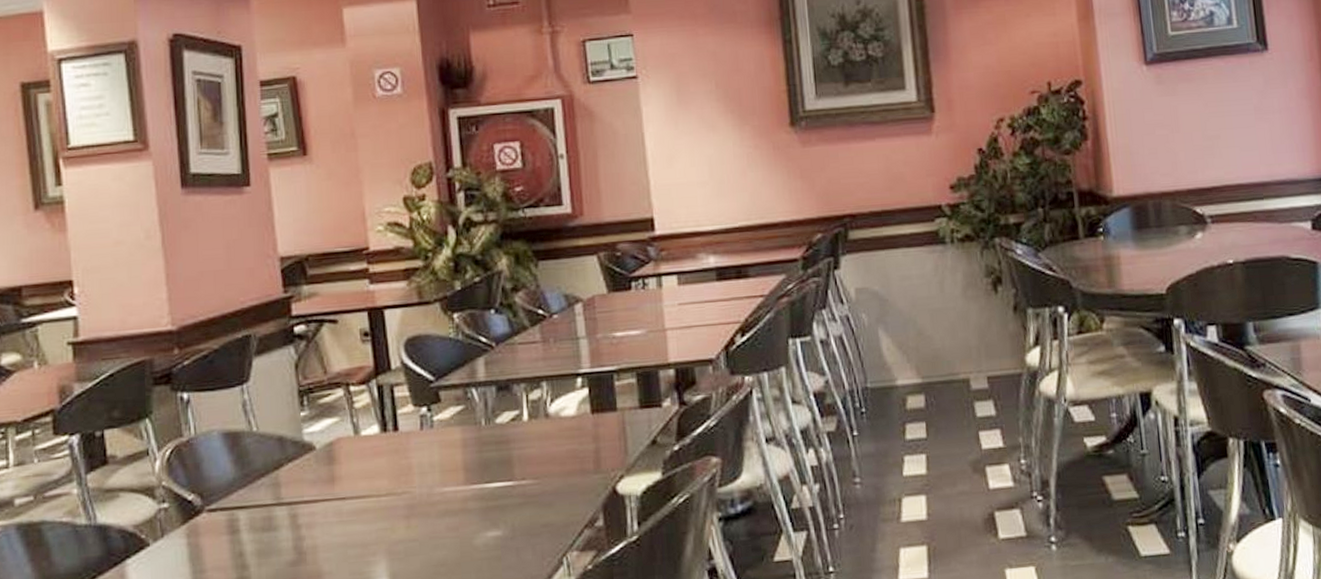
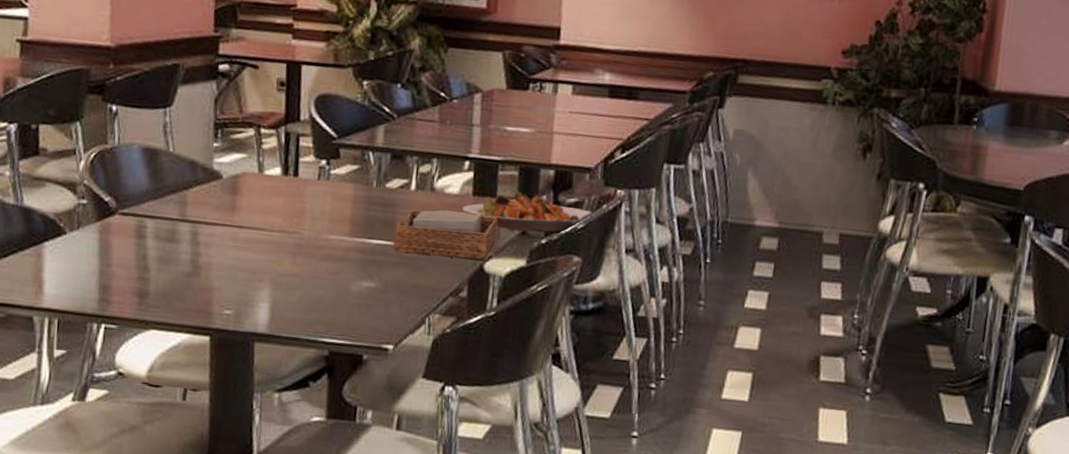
napkin holder: none [514,432,625,492] -> present [394,209,498,260]
salad: none [582,398,724,444] -> present [462,190,594,233]

